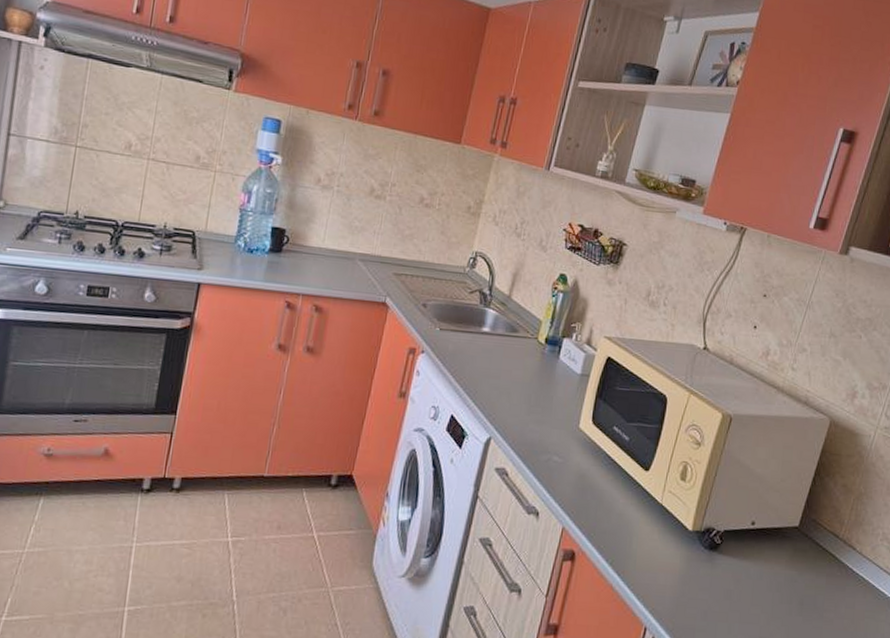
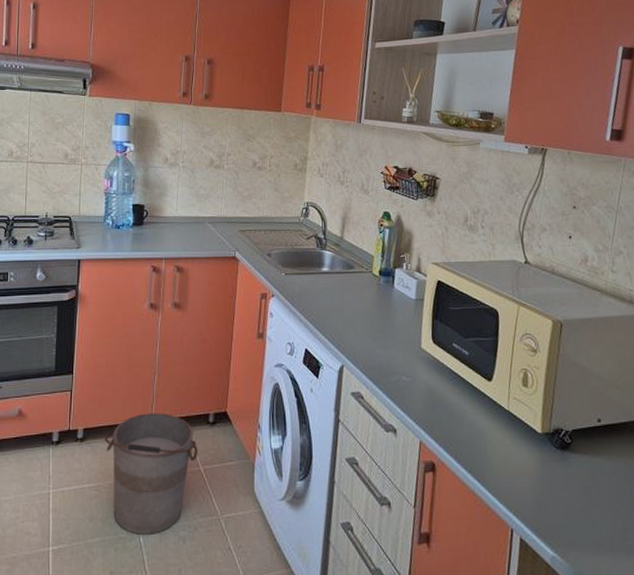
bucket: none [205,467,315,603] -> present [104,413,198,535]

